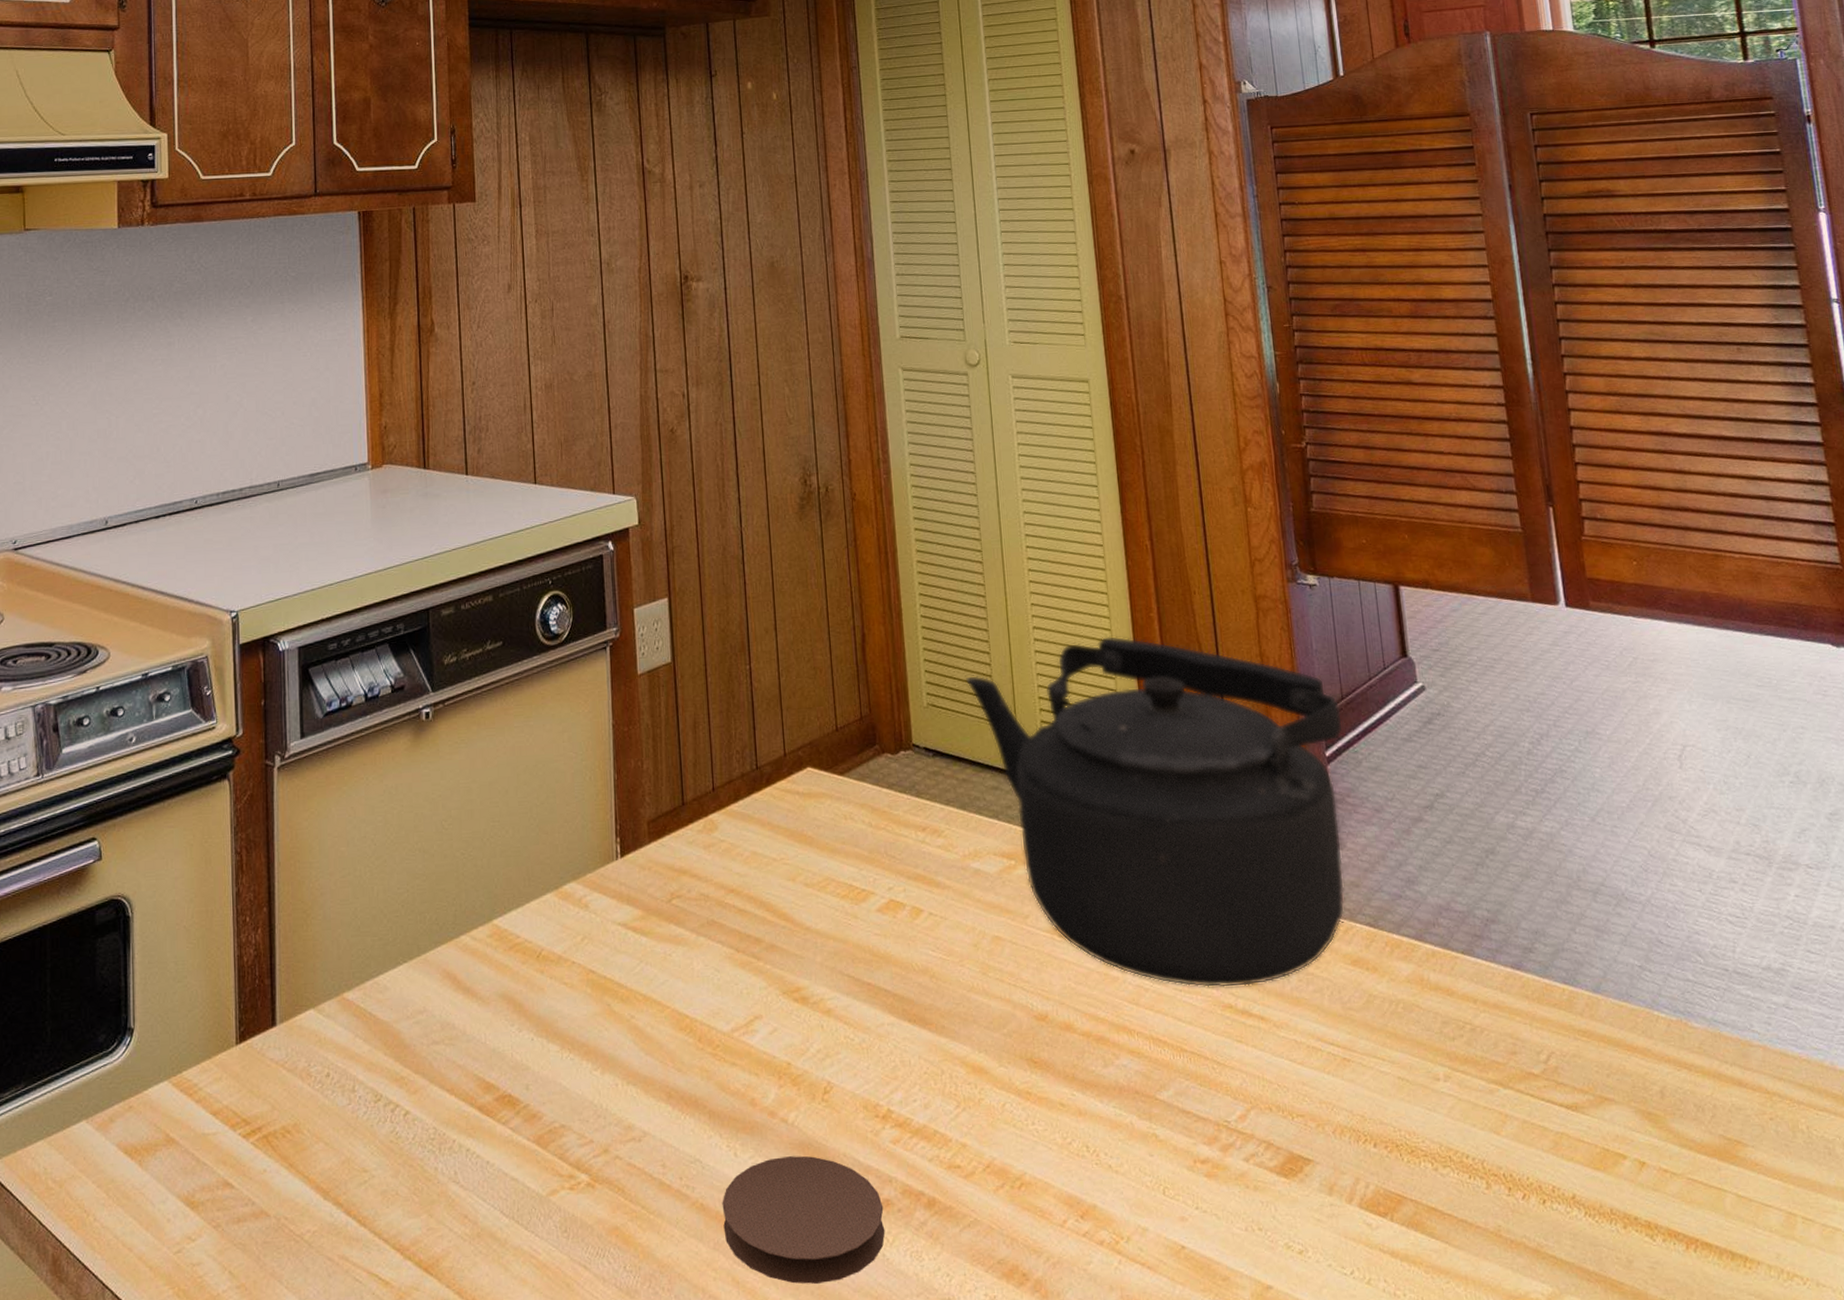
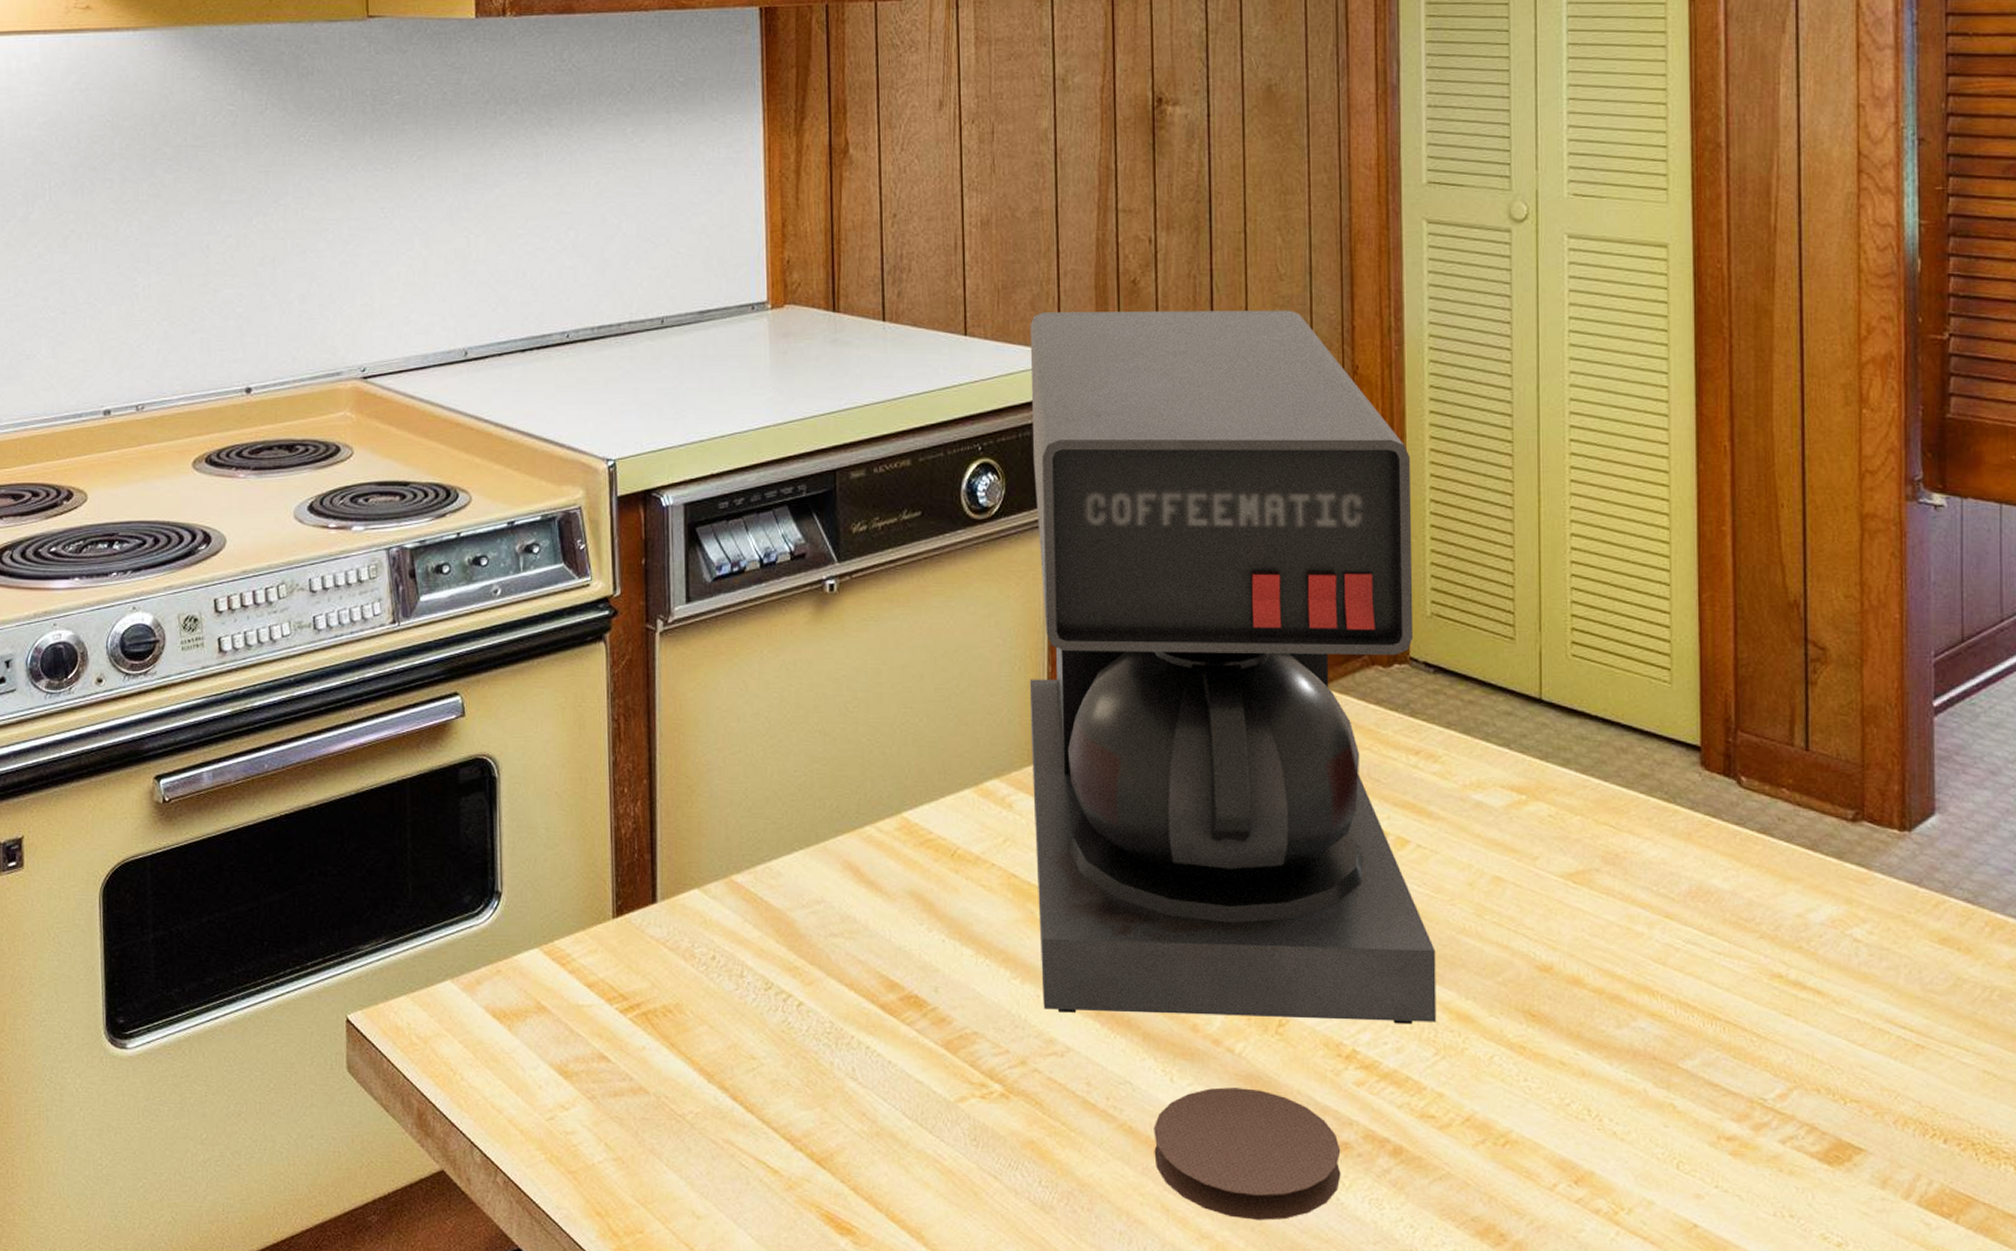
coffee maker: none [588,448,956,1099] -> present [1029,310,1437,1025]
kettle: present [965,635,1345,988] -> none [1480,549,1959,956]

